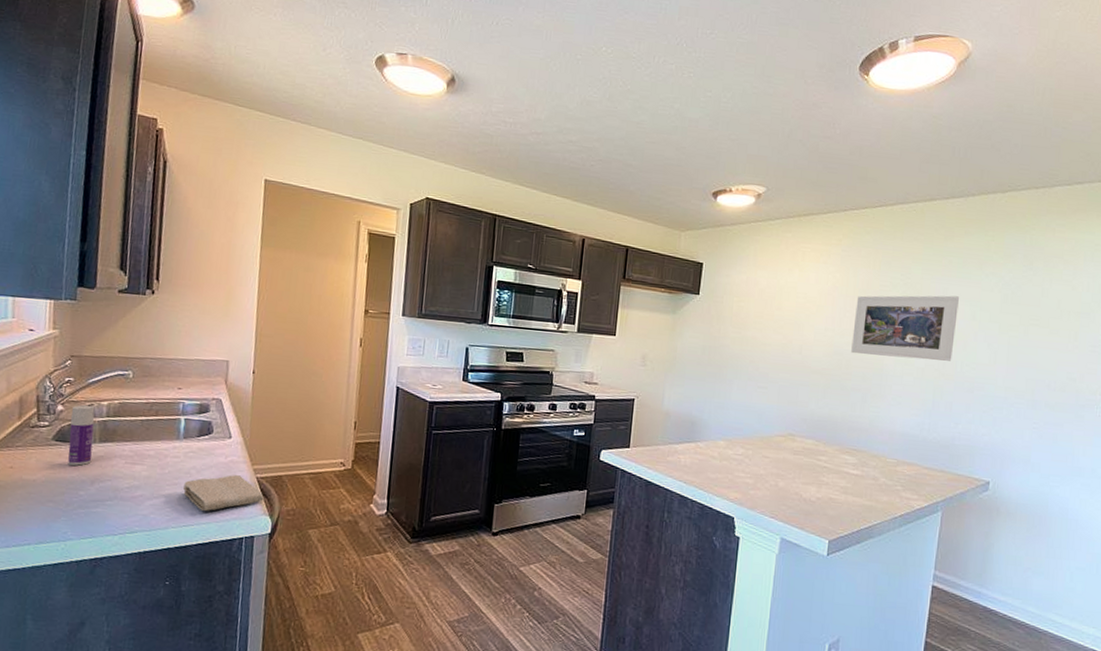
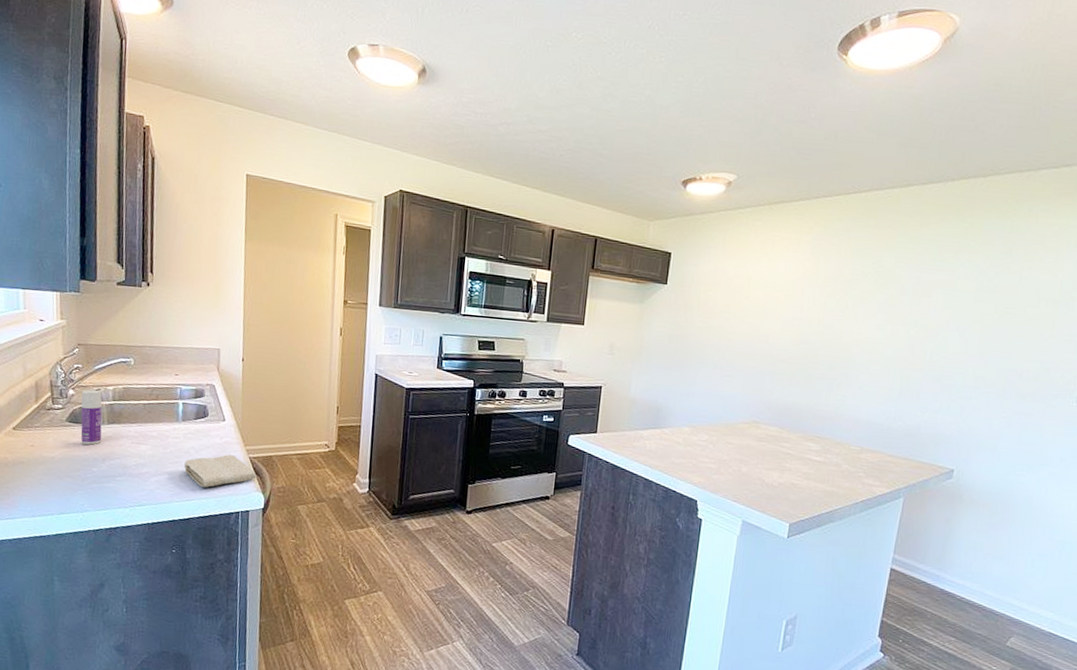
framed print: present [851,295,959,361] -> none [818,284,932,350]

